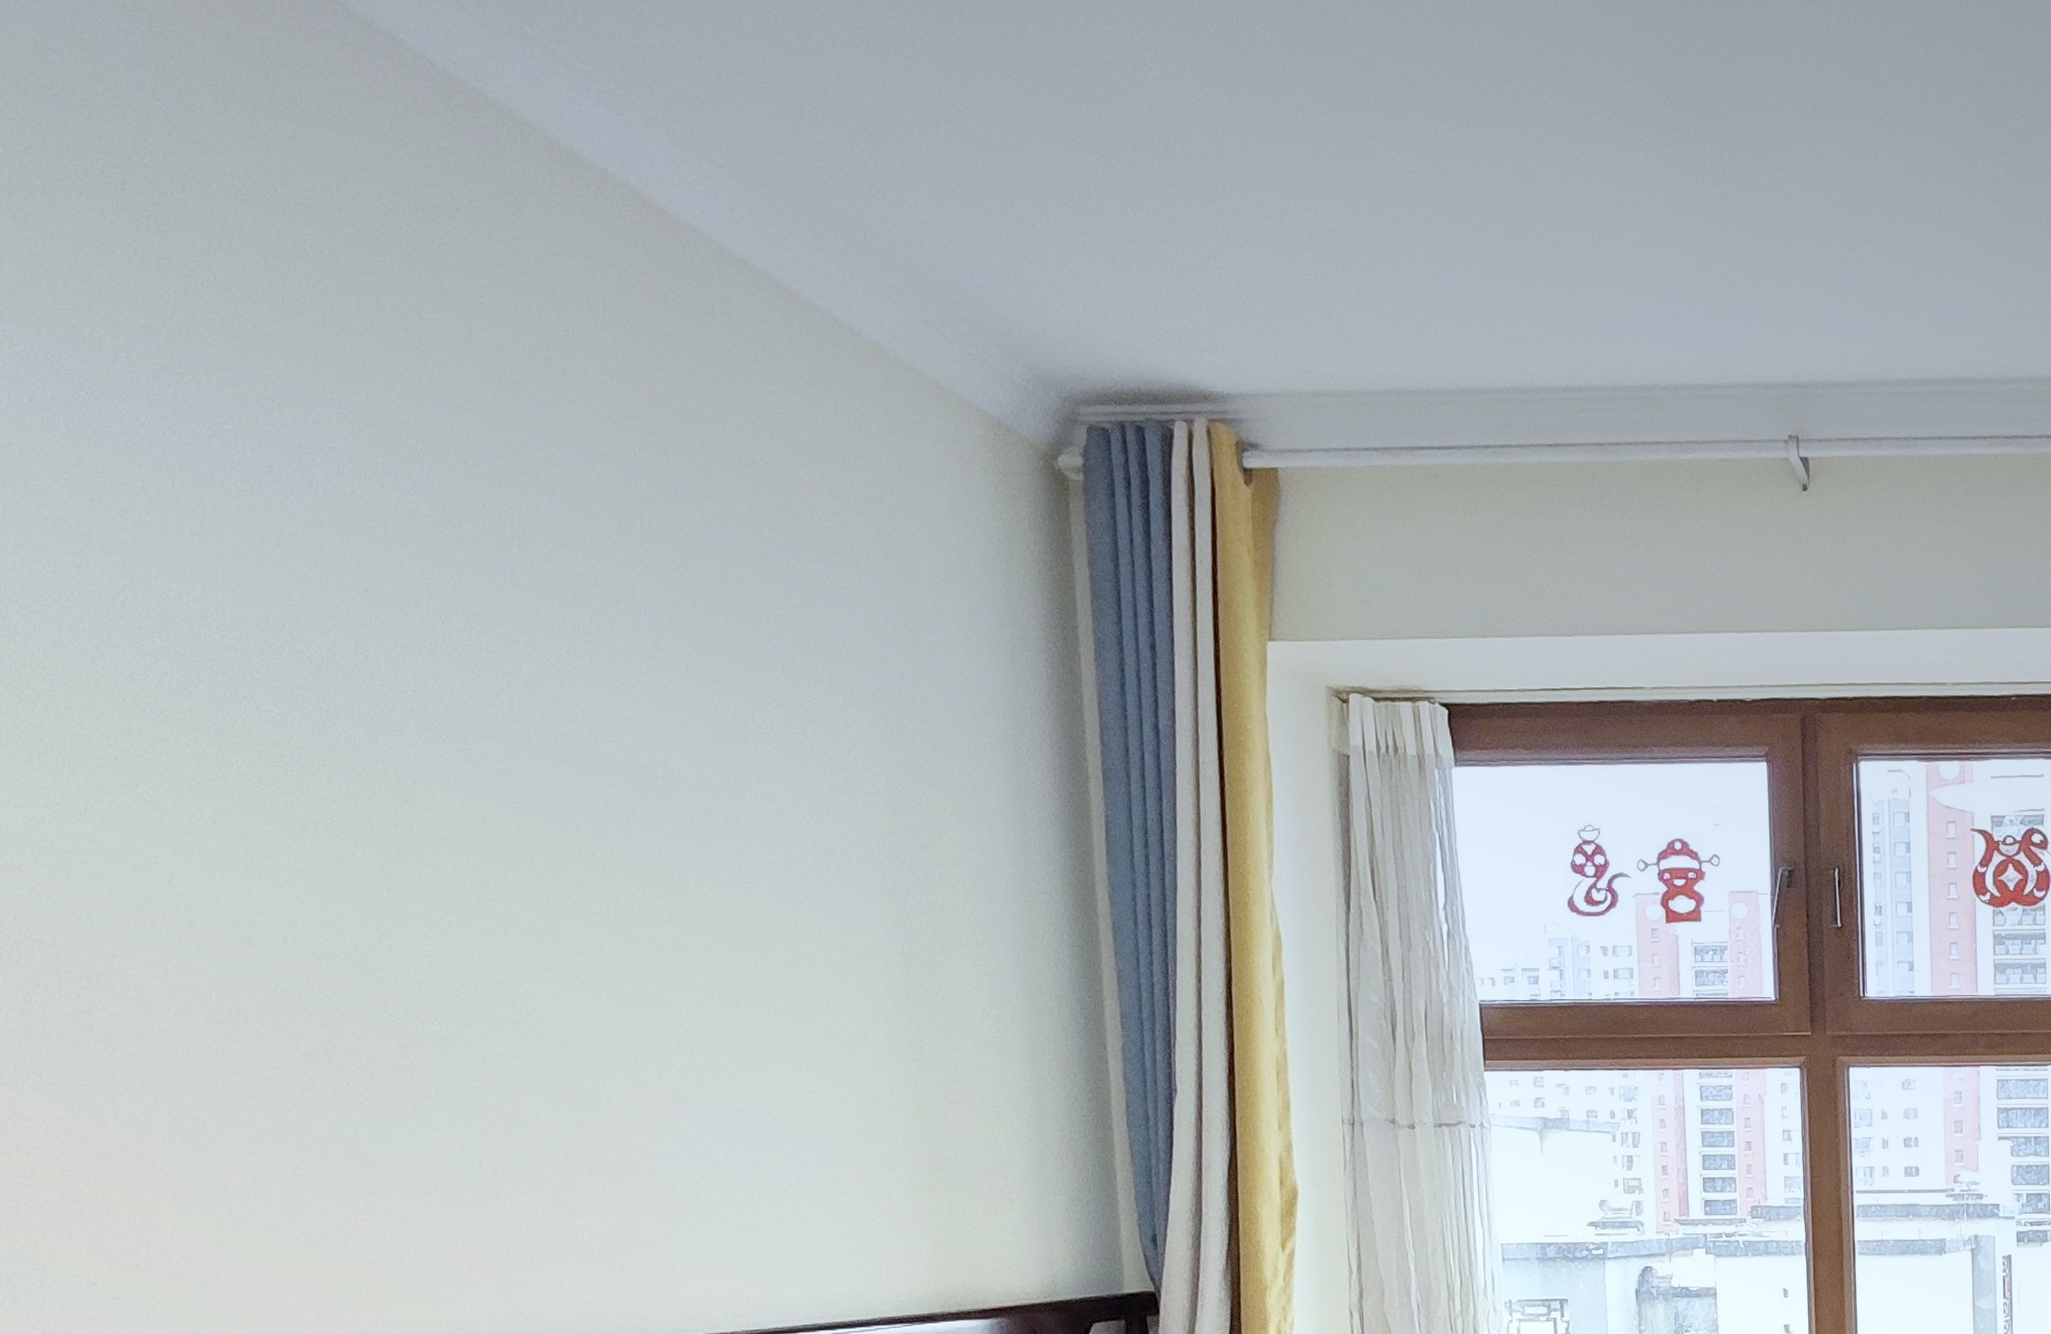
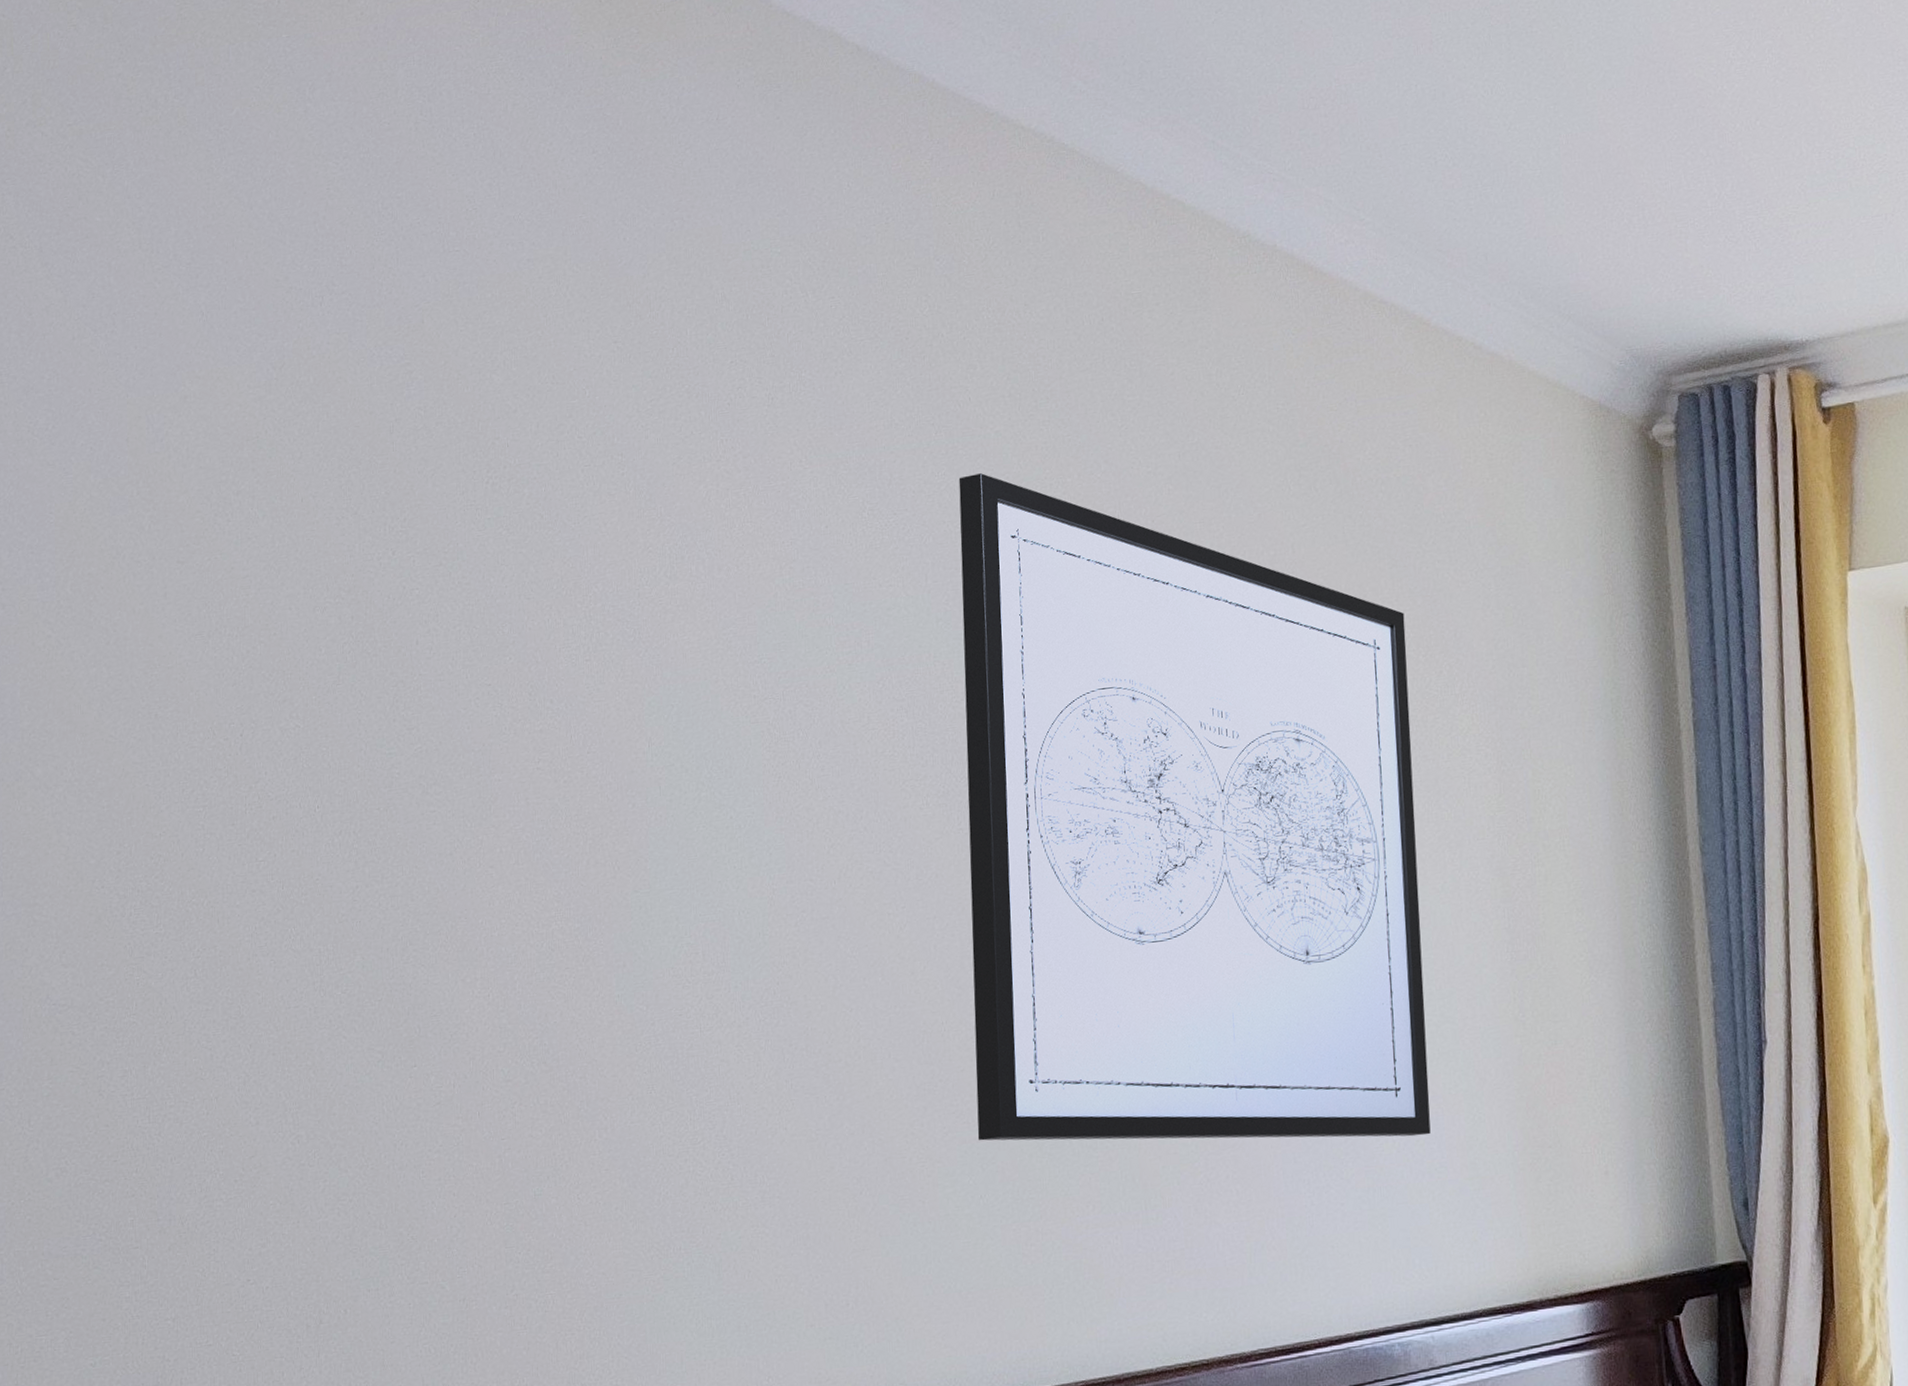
wall art: none [207,369,820,1148] -> present [958,473,1431,1141]

